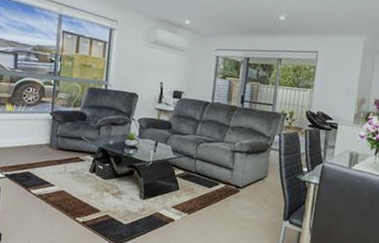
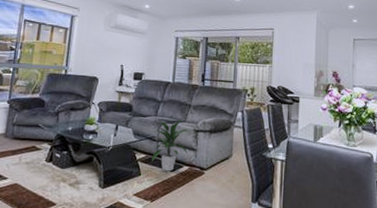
indoor plant: none [190,140,226,188] -> present [152,120,189,172]

